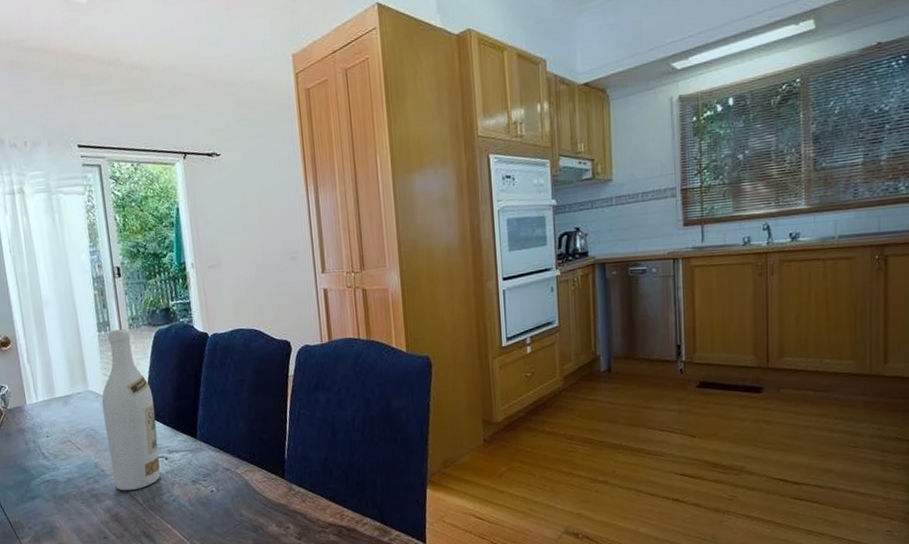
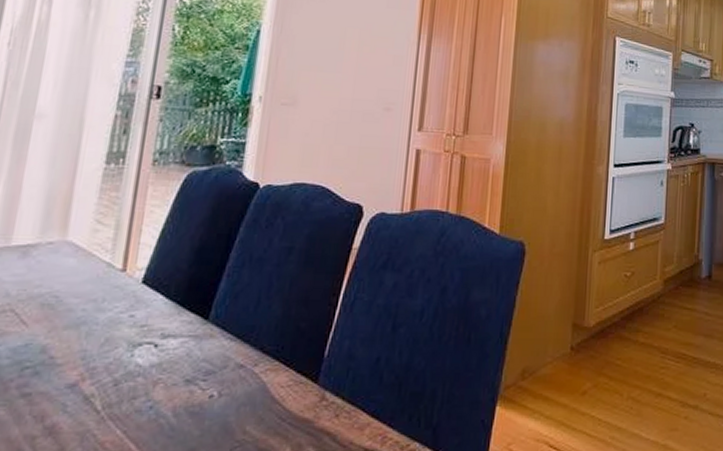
wine bottle: present [101,329,161,491] -> none [64,164,161,390]

